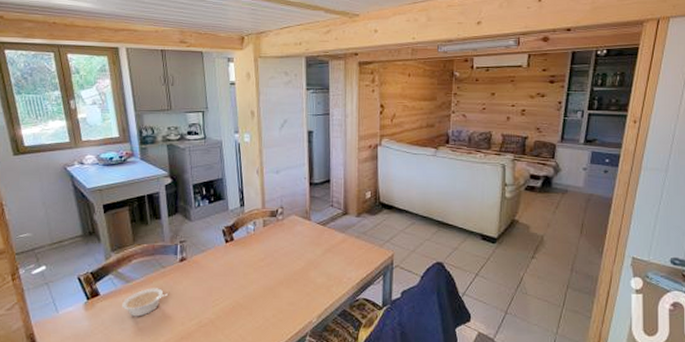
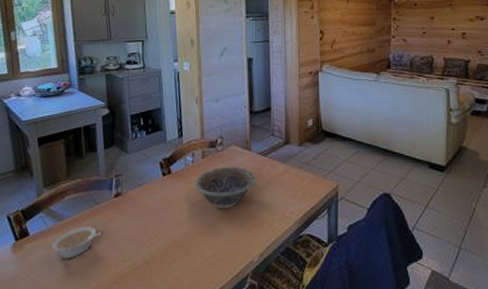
decorative bowl: none [256,235,314,274] -> present [195,167,255,209]

